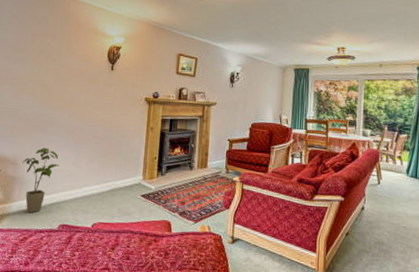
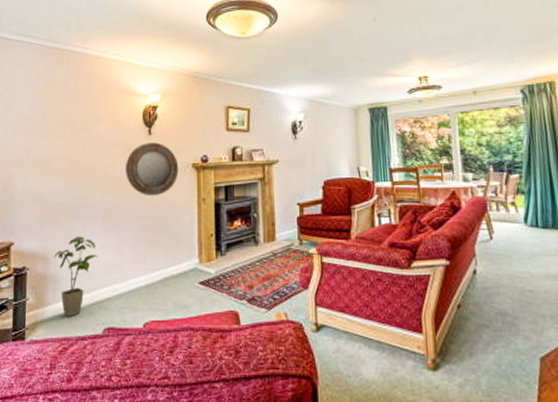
home mirror: none [89,77,134,122] -> present [126,142,179,197]

